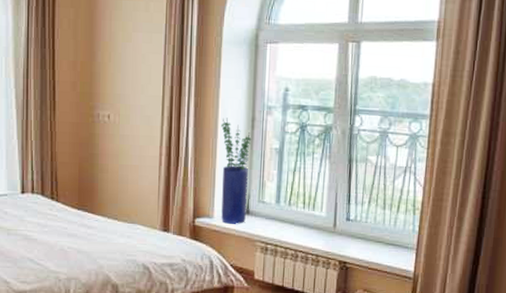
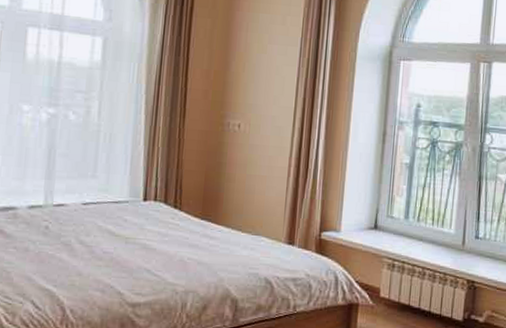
vase: present [221,118,252,224] -> none [348,131,382,239]

